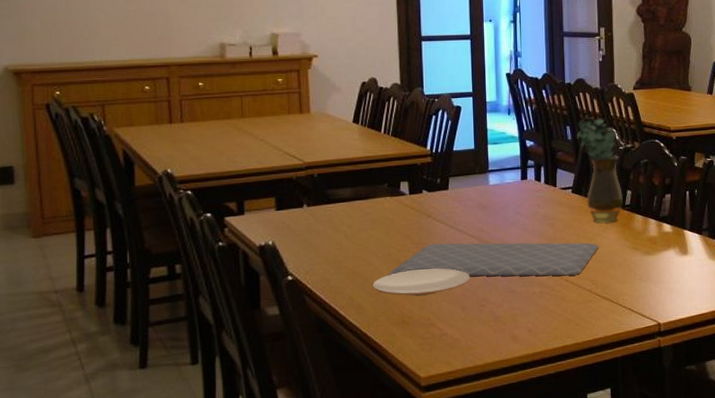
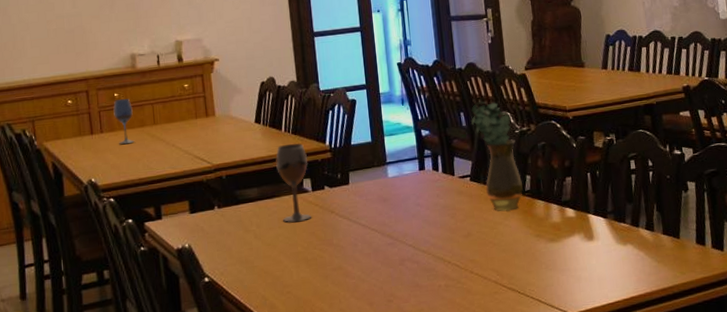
wineglass: none [197,89,219,136] -> present [113,99,135,145]
plate: present [372,268,470,296] -> none [283,264,376,294]
wine glass: none [373,146,406,224] -> present [276,143,311,222]
placemat: present [389,242,599,277] -> none [298,232,501,273]

